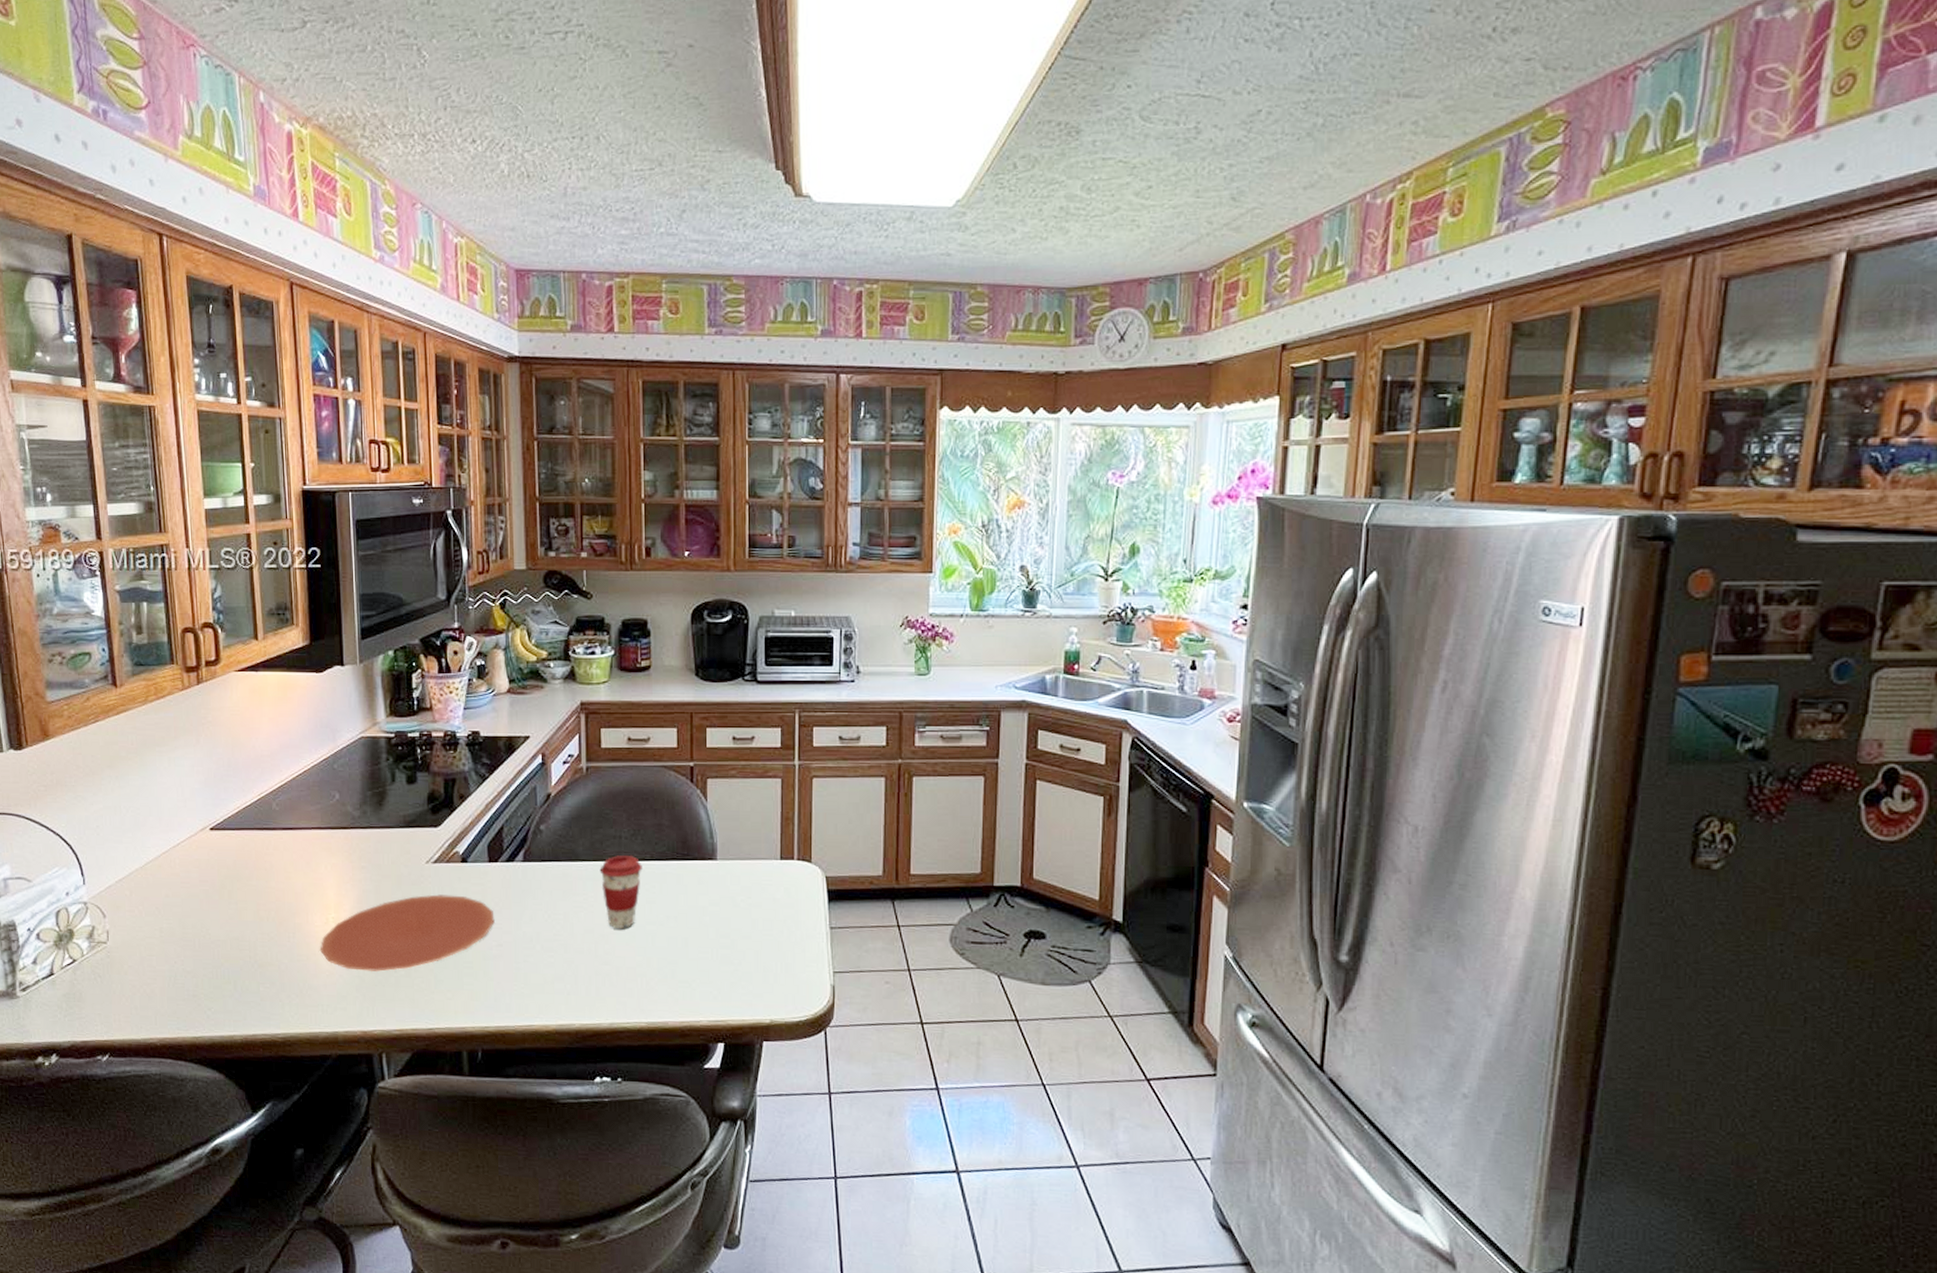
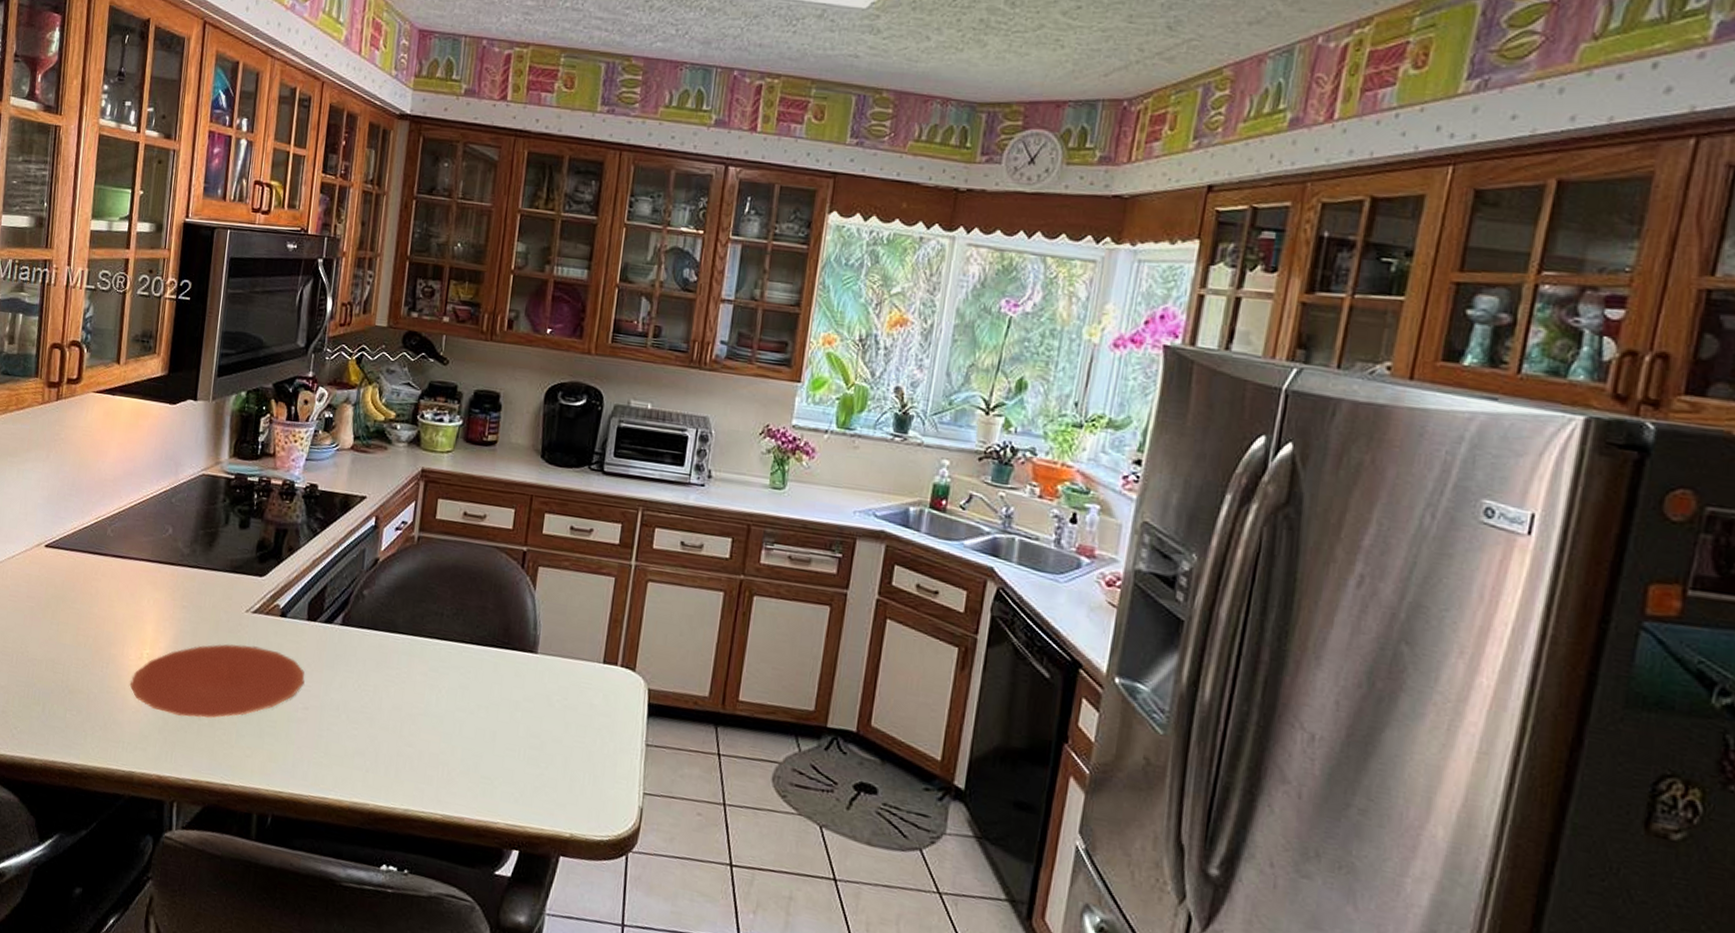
coffee cup: present [599,855,642,929] -> none [415,633,461,711]

